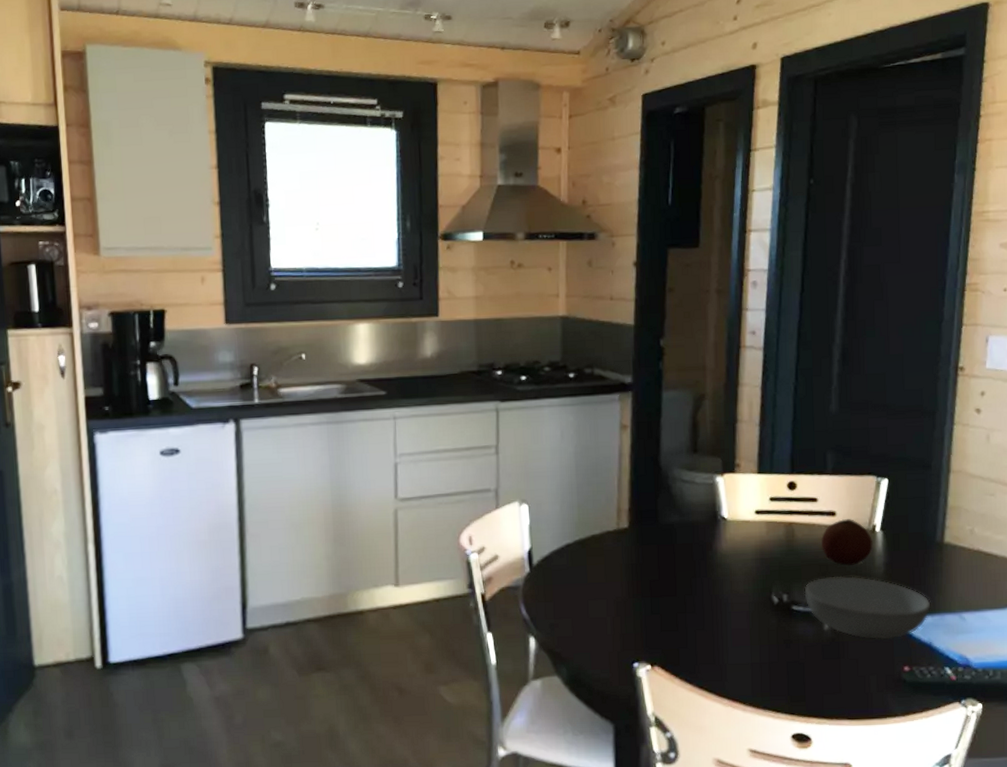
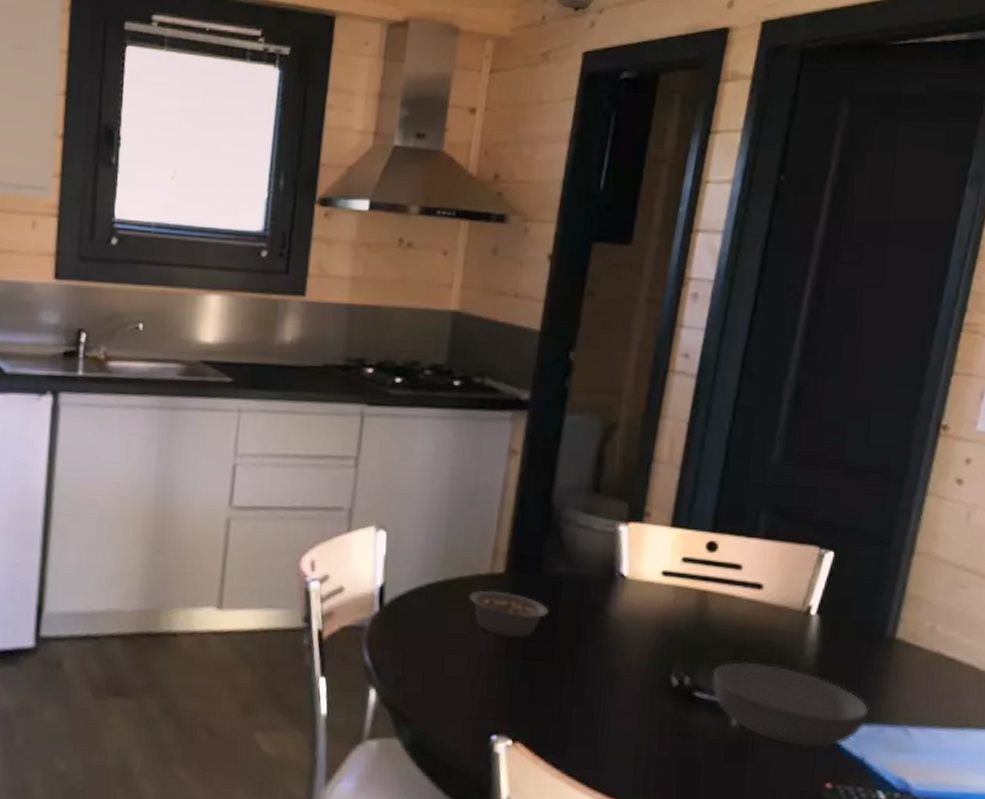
legume: none [603,543,669,581] -> present [470,590,549,639]
fruit: present [820,519,873,566] -> none [740,595,805,652]

